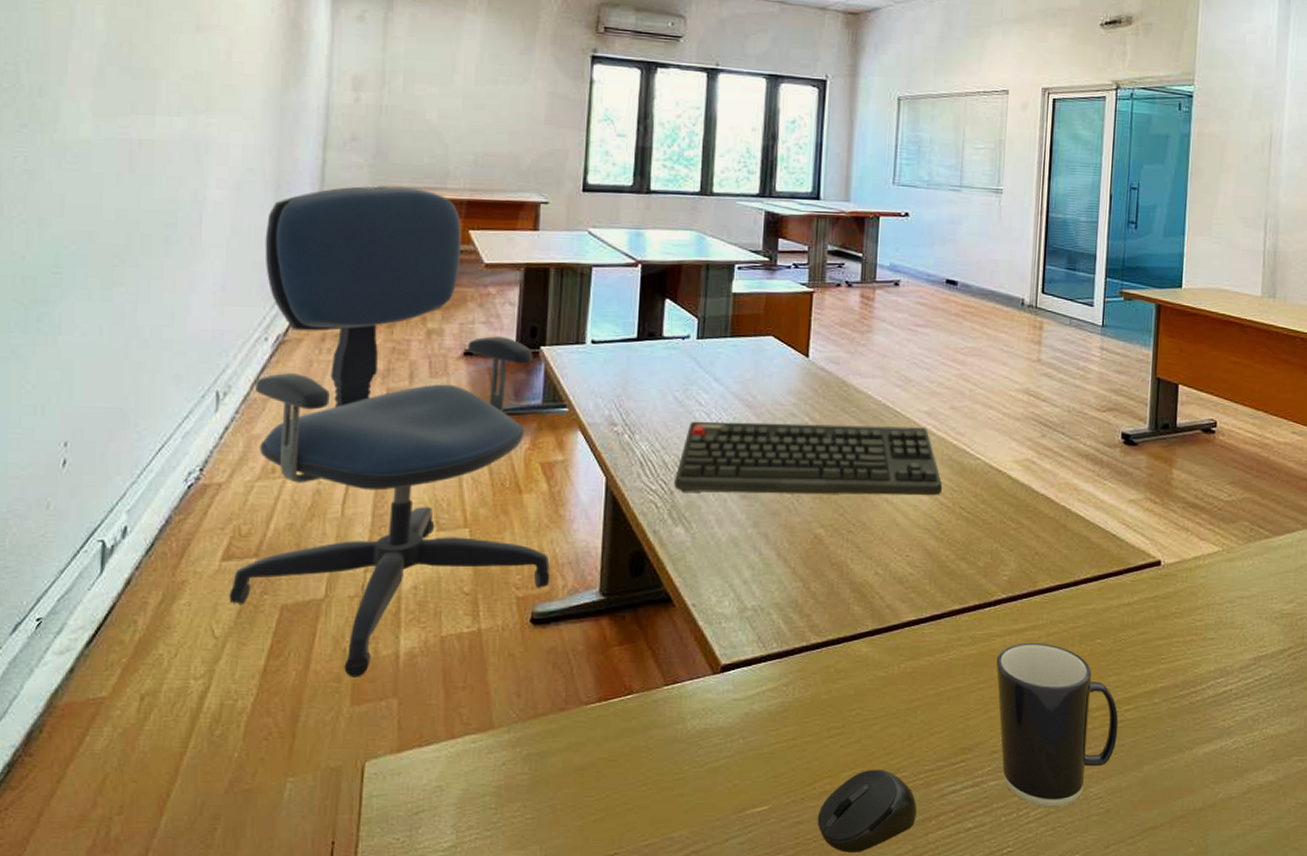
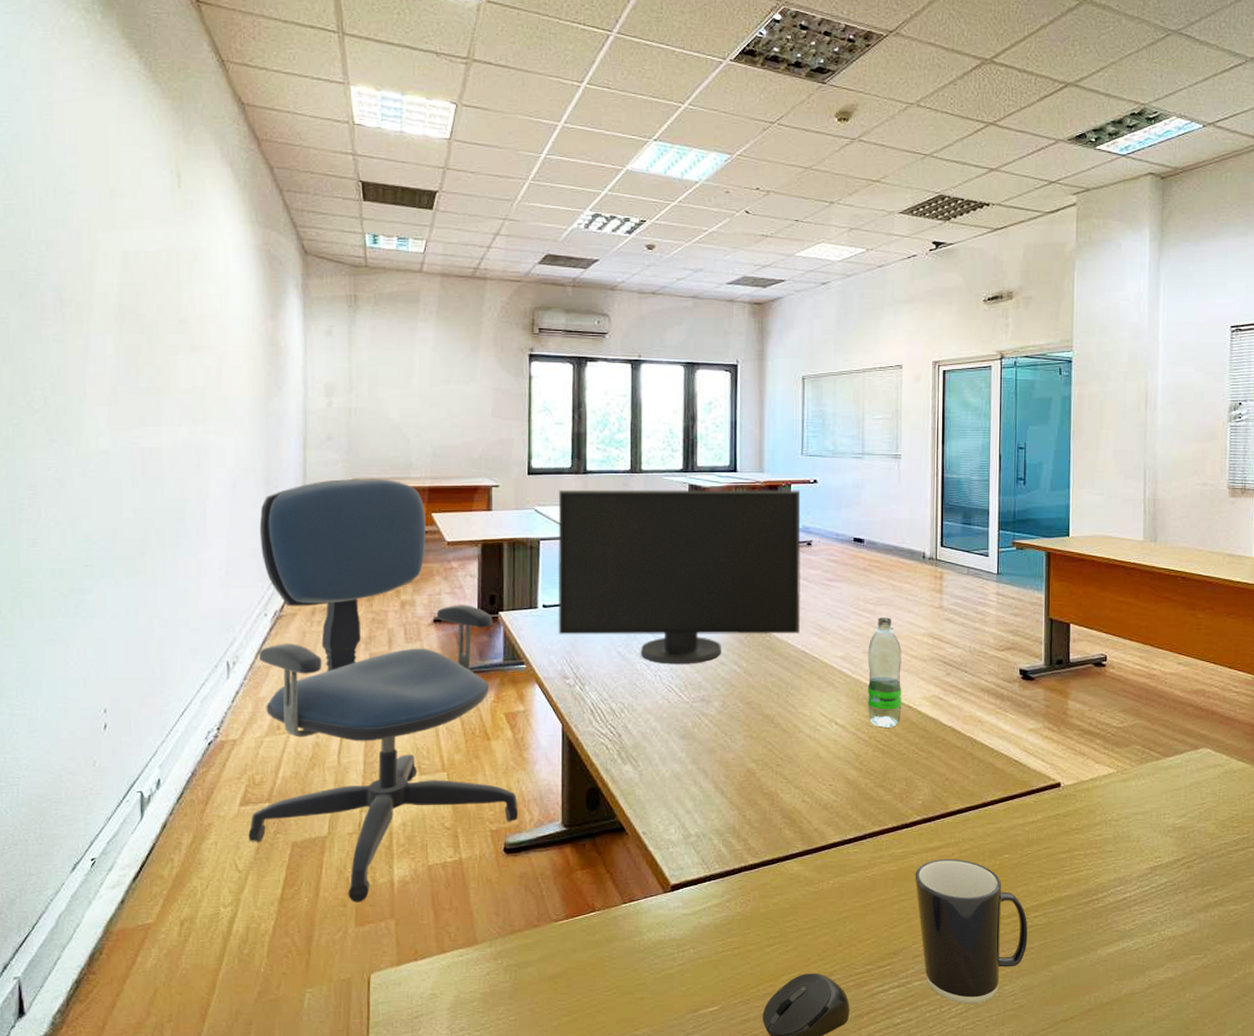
computer monitor: none [607,210,889,413] -> present [557,490,801,663]
computer keyboard: present [674,421,943,496] -> none [622,671,860,735]
bottle: none [952,369,994,493] -> present [867,618,902,728]

